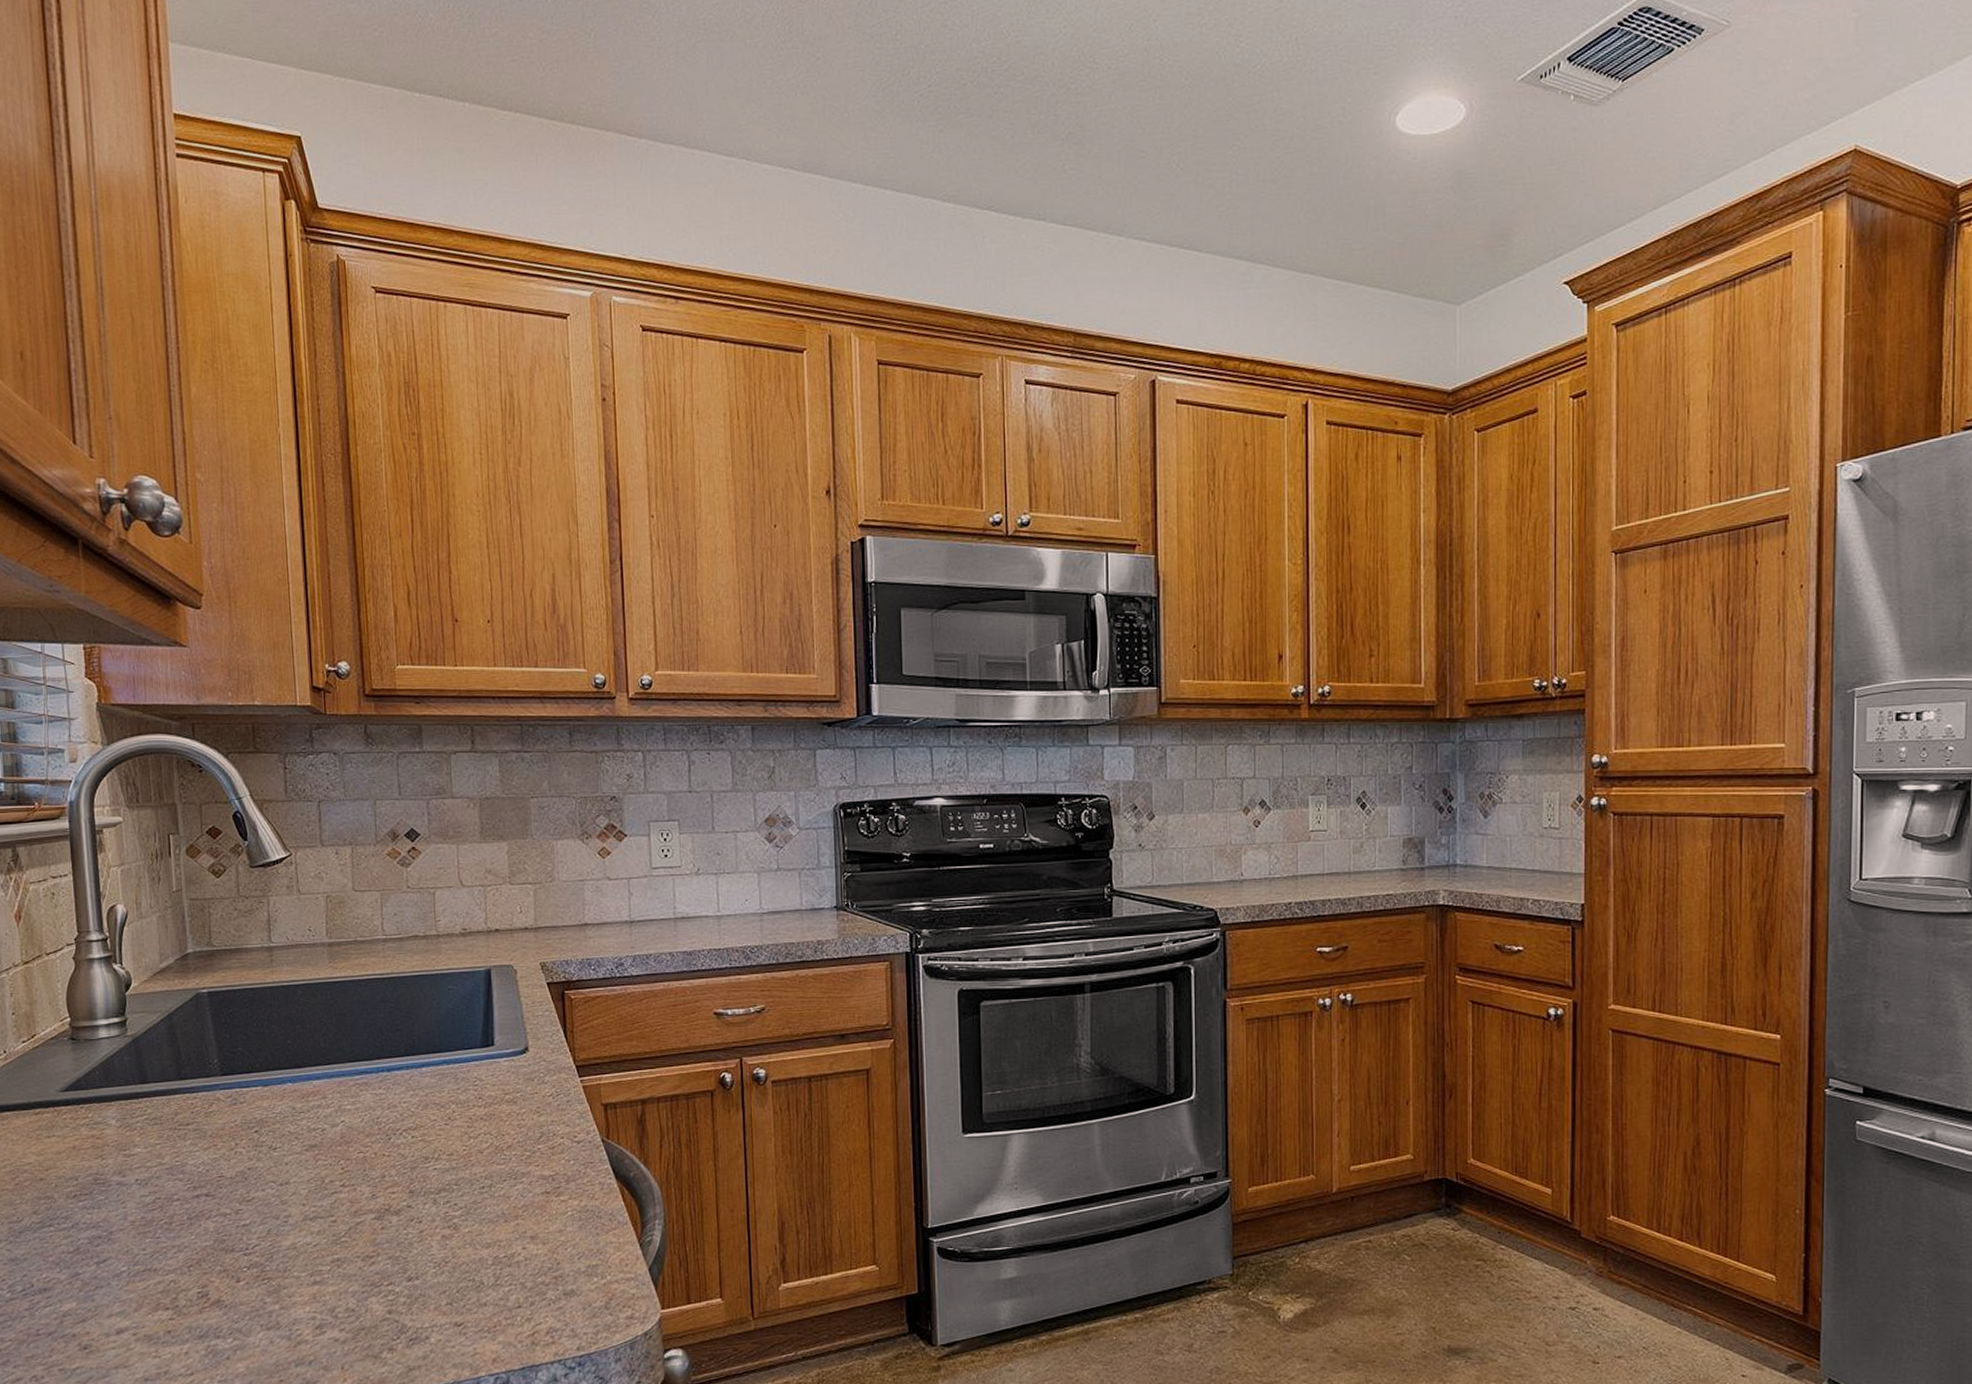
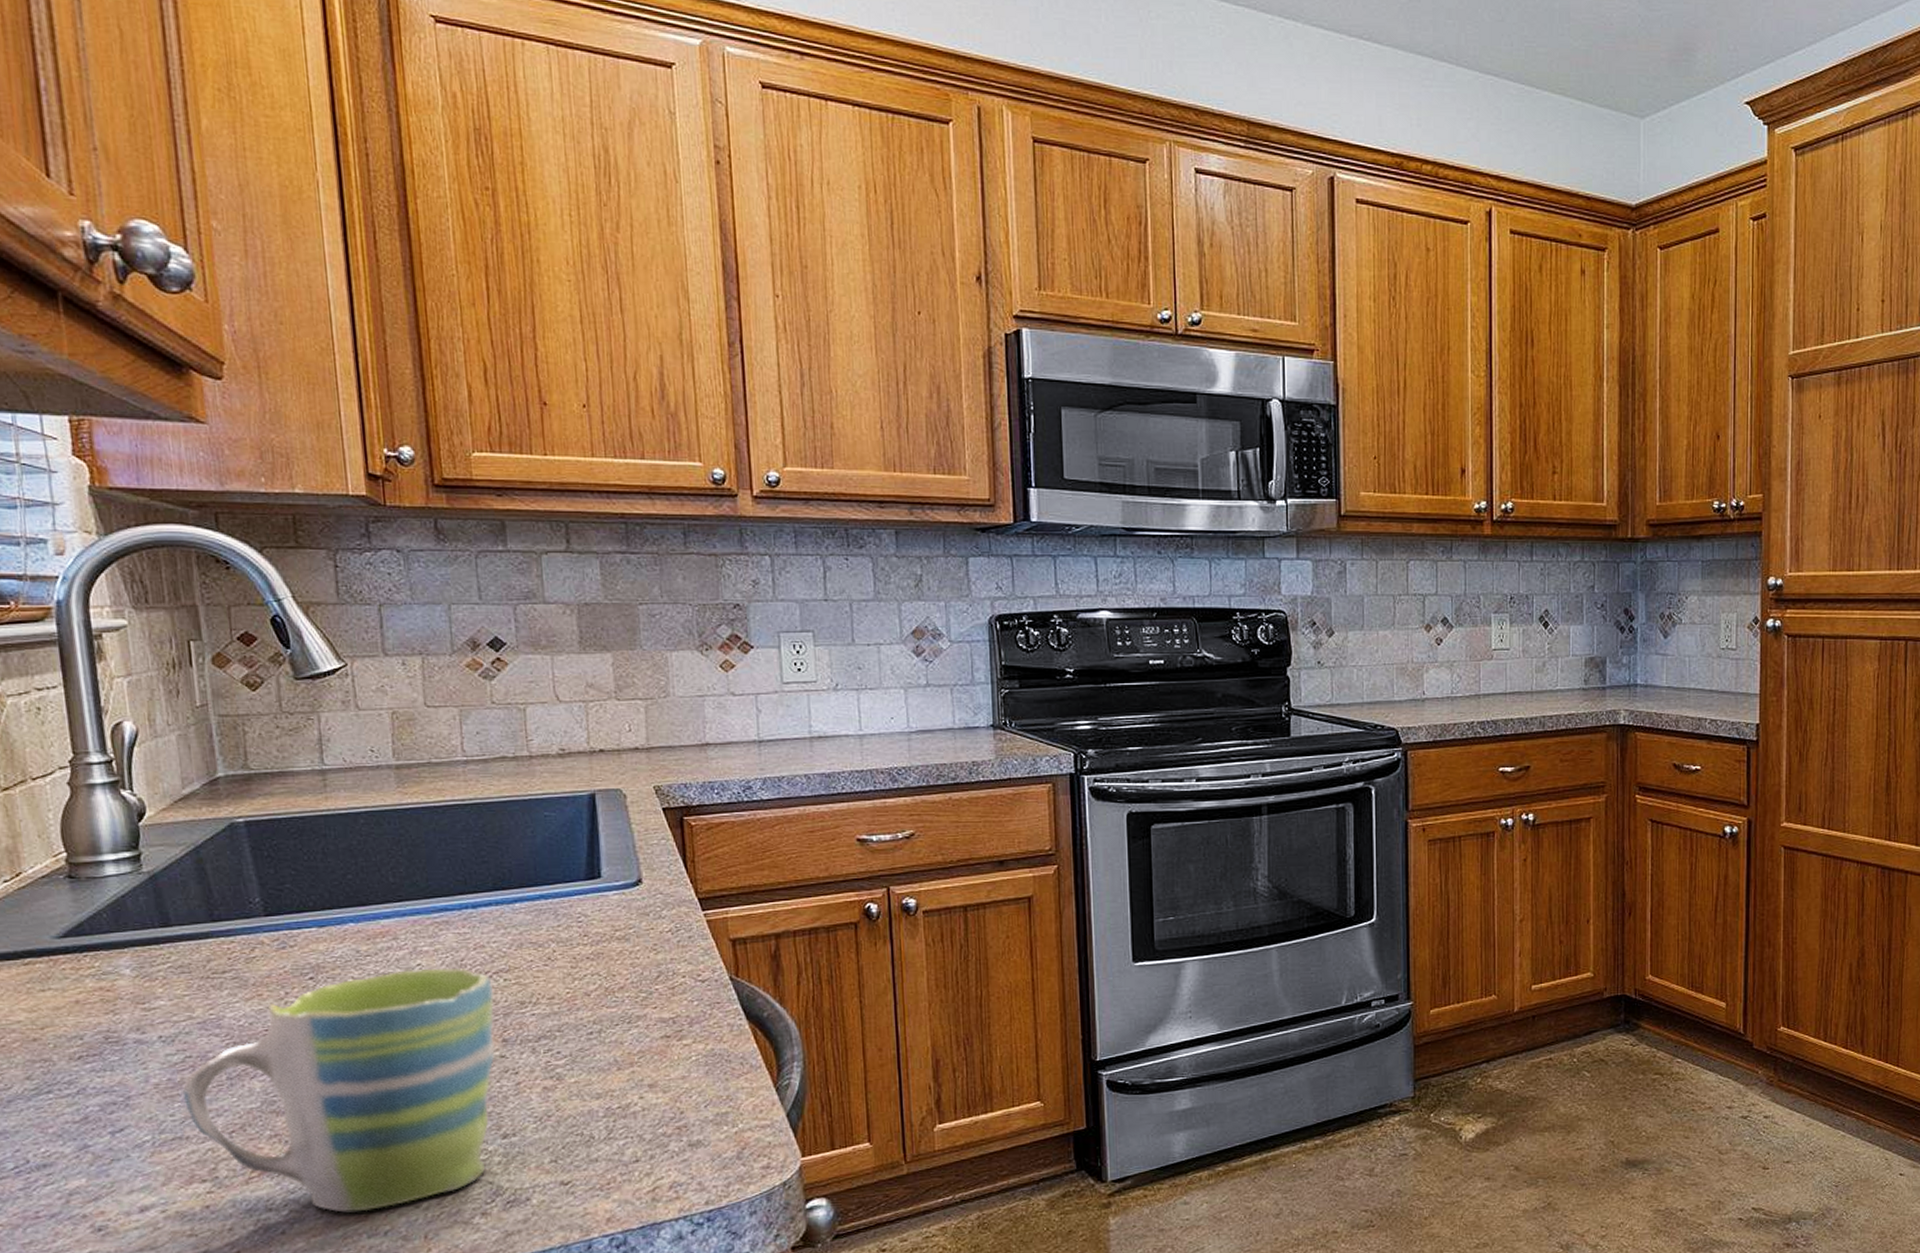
mug: none [152,1125,404,1343] -> present [182,967,496,1213]

